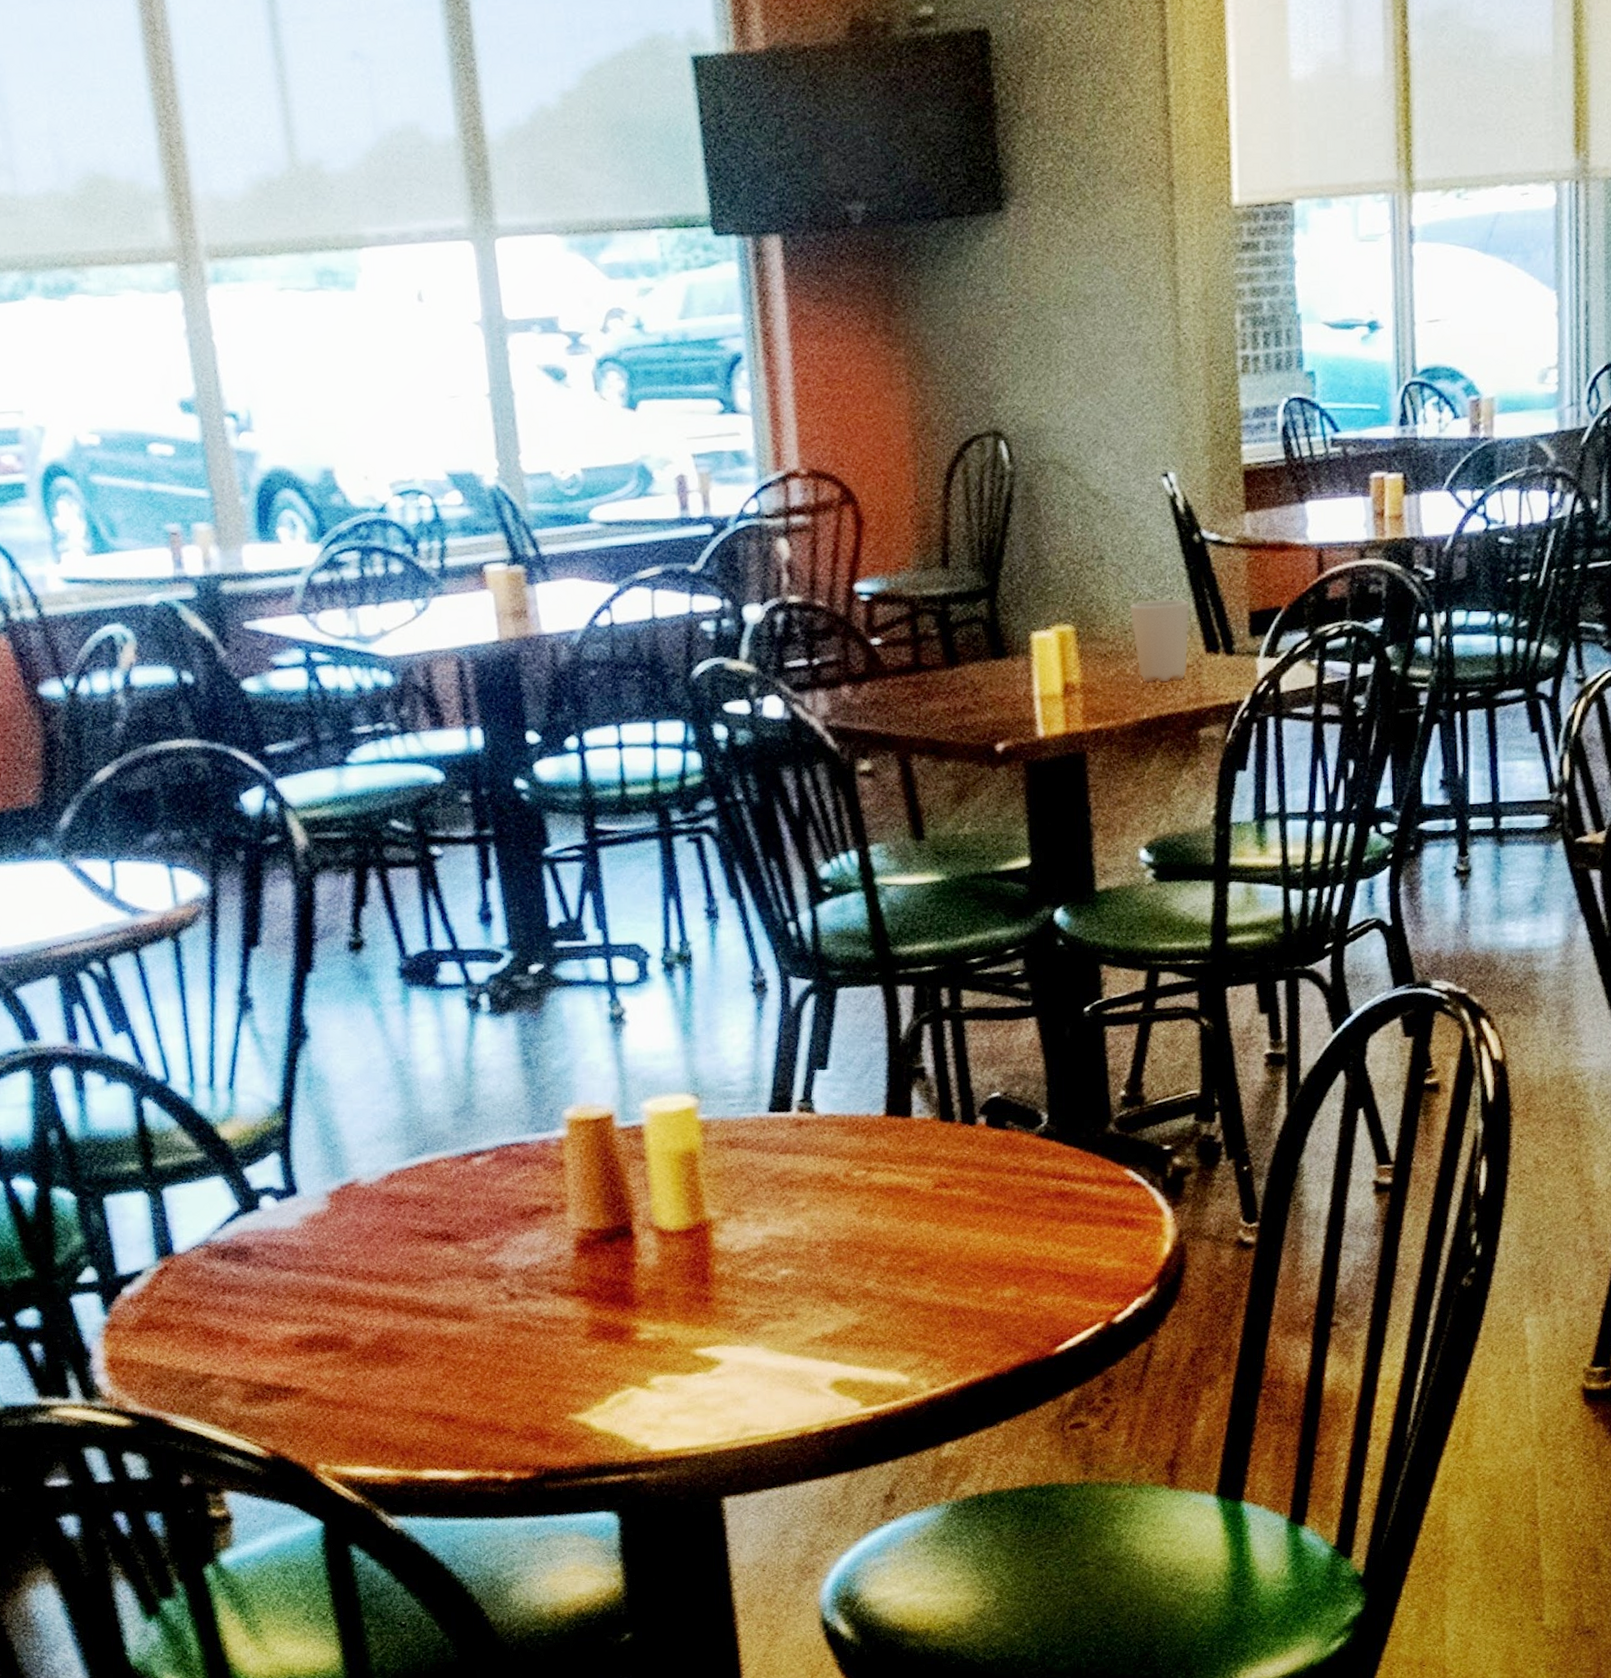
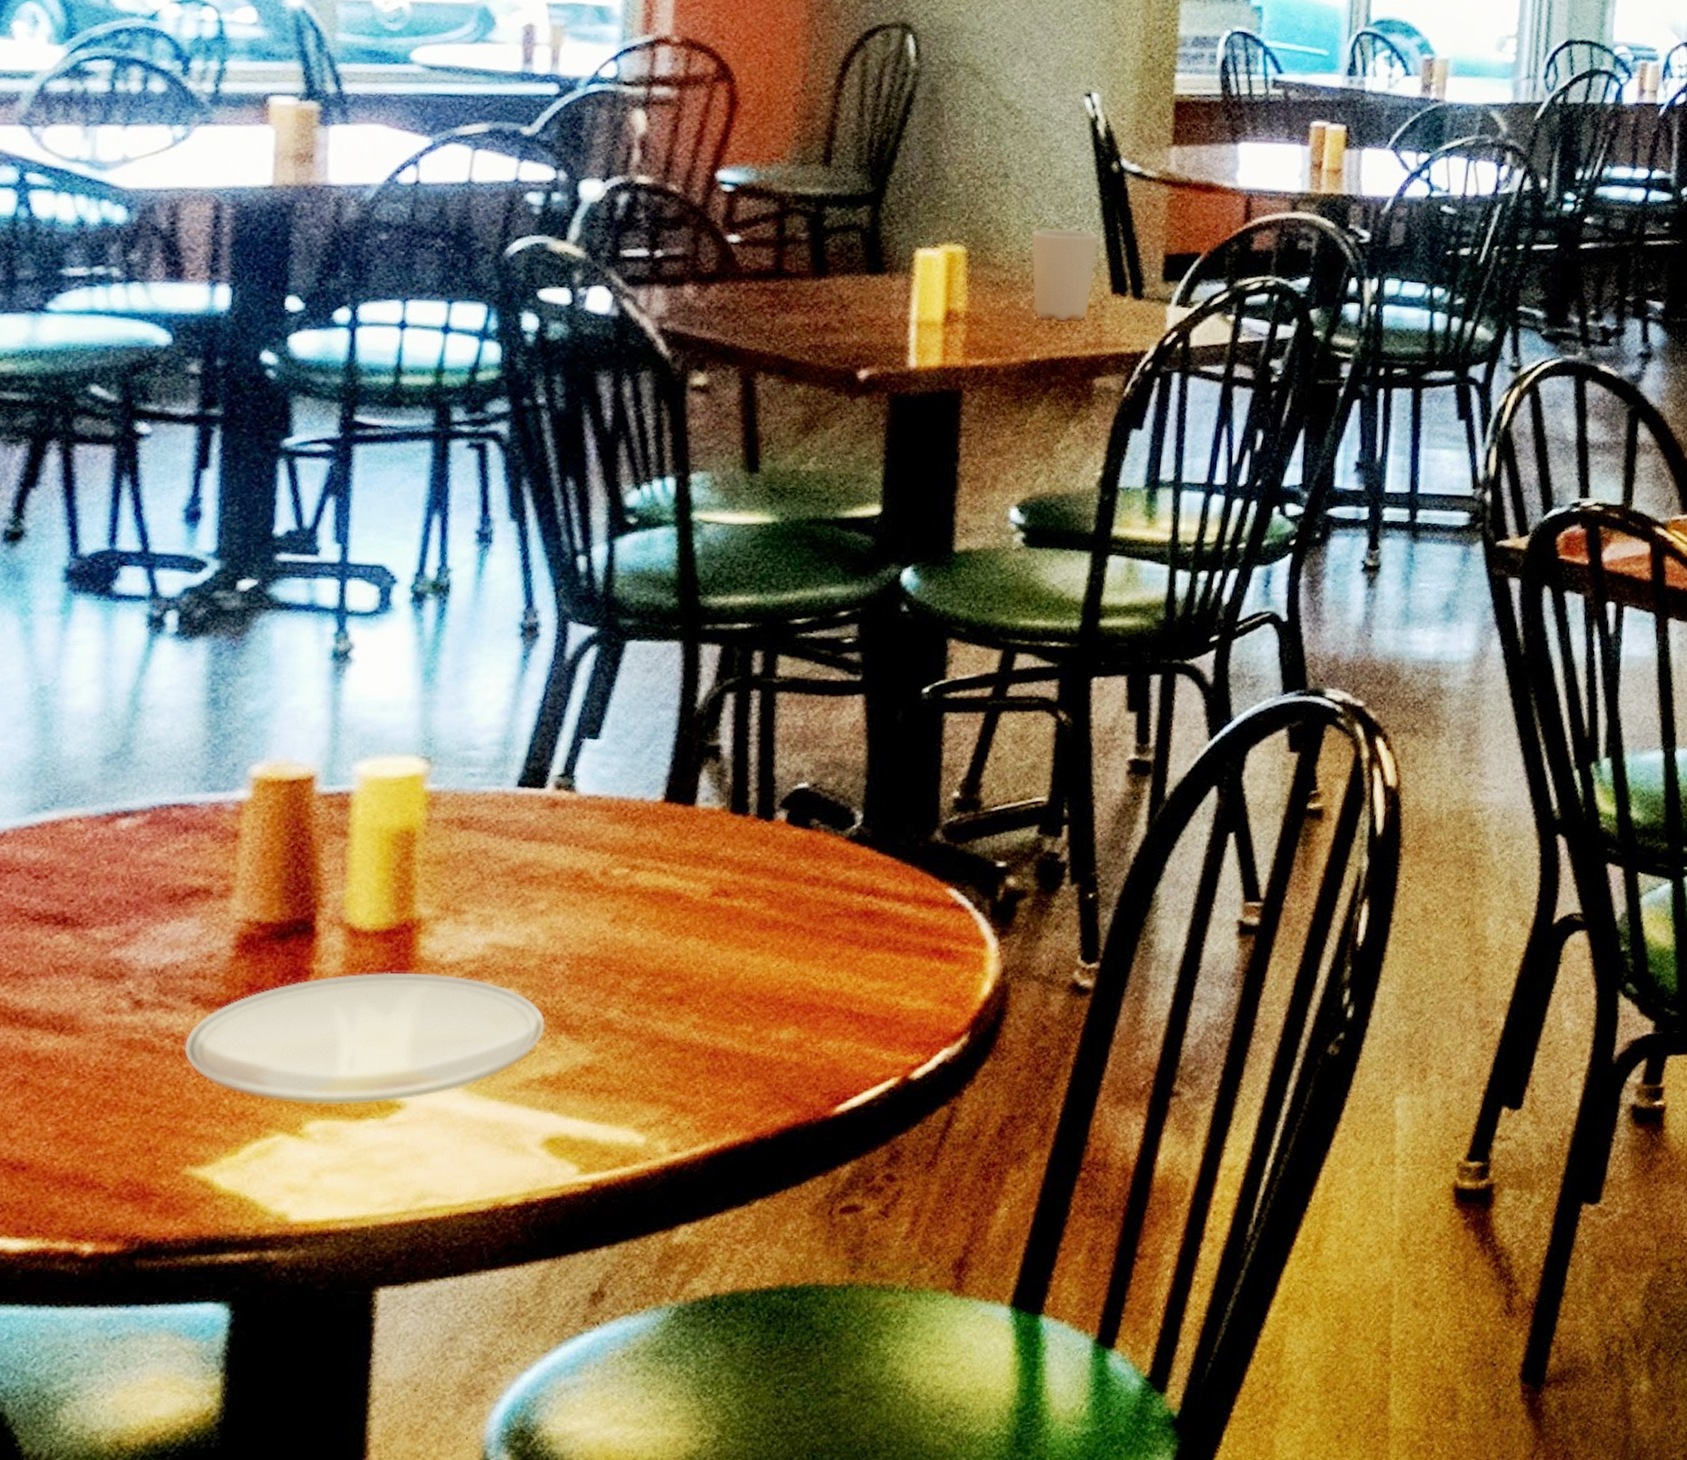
plate: none [551,1260,820,1364] -> present [184,972,547,1105]

